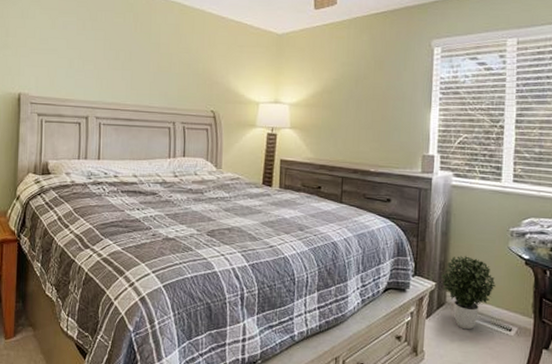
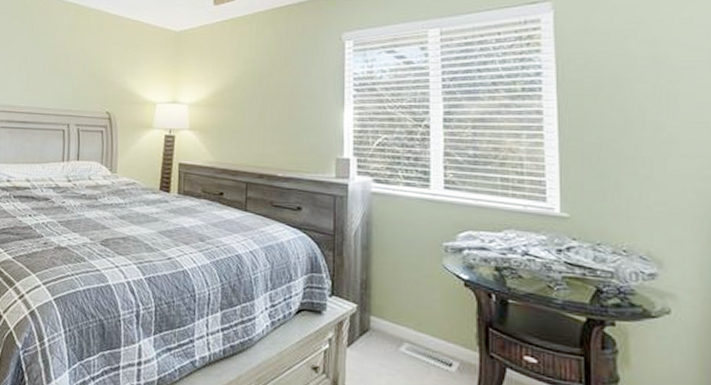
potted plant: present [441,256,496,330] -> none [364,274,429,363]

